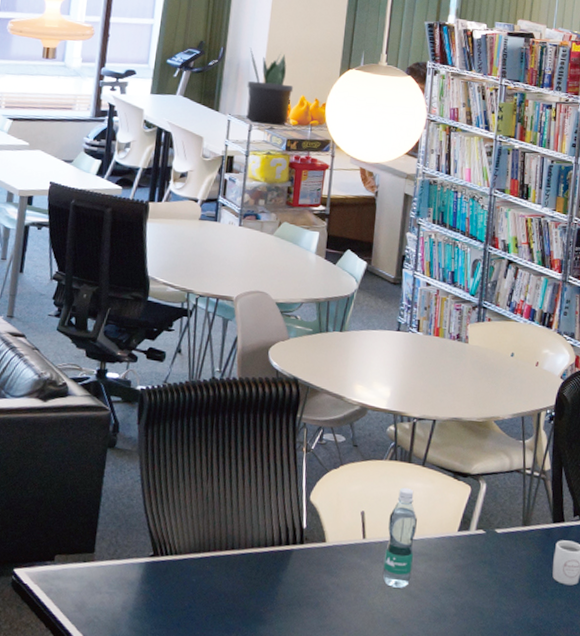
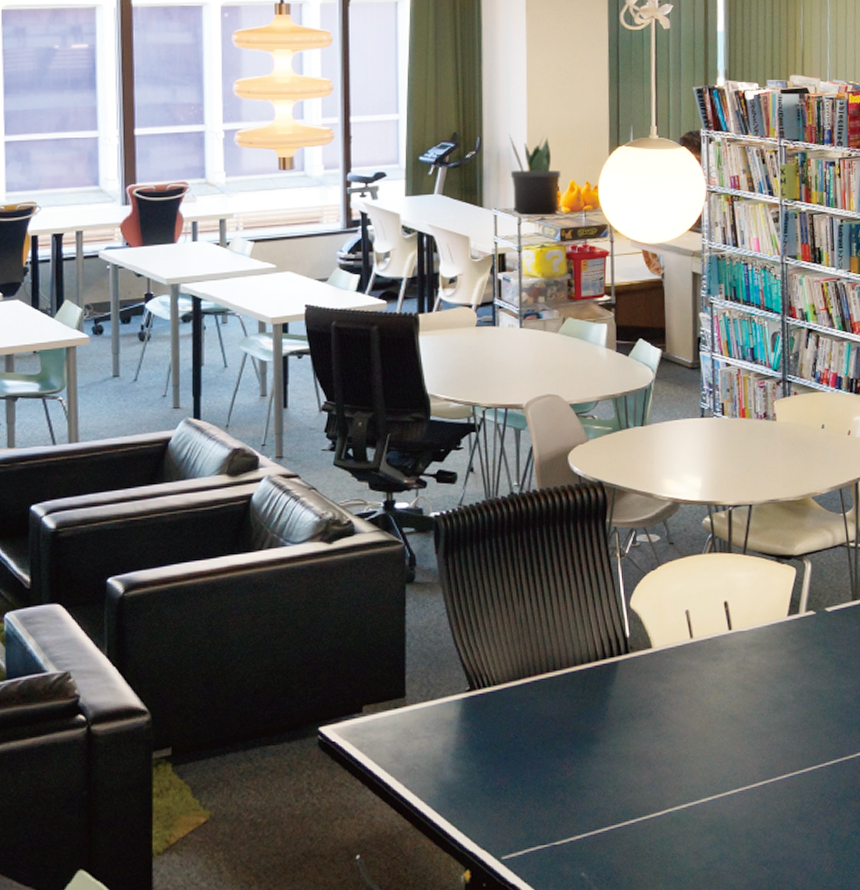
bottle: present [382,487,418,588] -> none [714,579,745,684]

